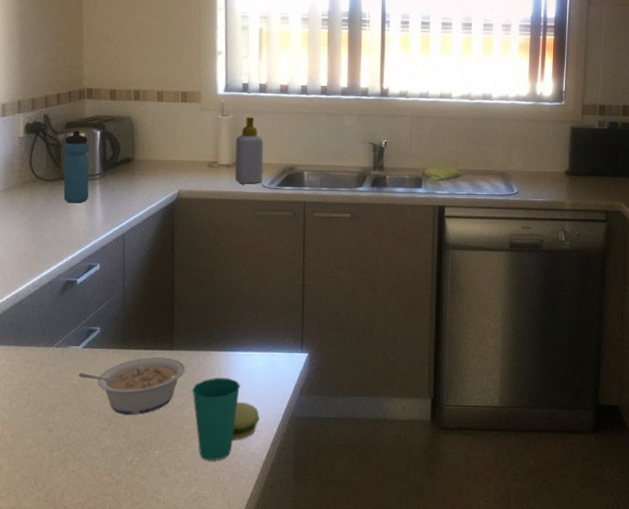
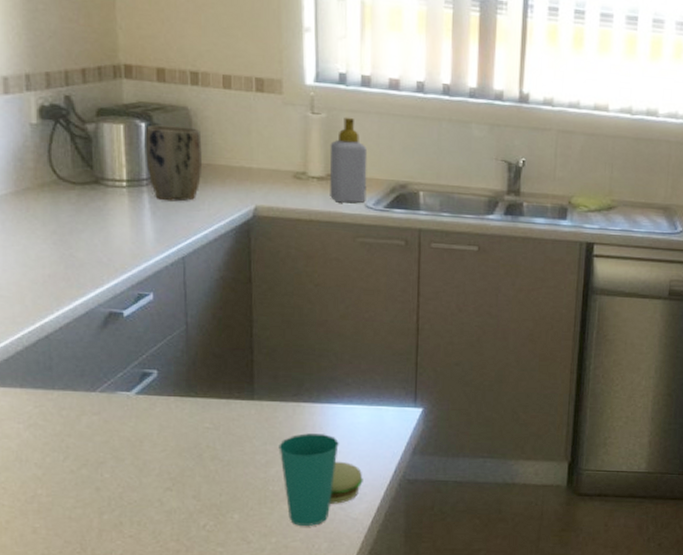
water bottle: present [63,131,89,203] -> none [96,120,133,215]
legume: present [78,357,186,415] -> none [131,408,270,474]
plant pot: none [99,132,140,190] -> present [146,125,202,202]

